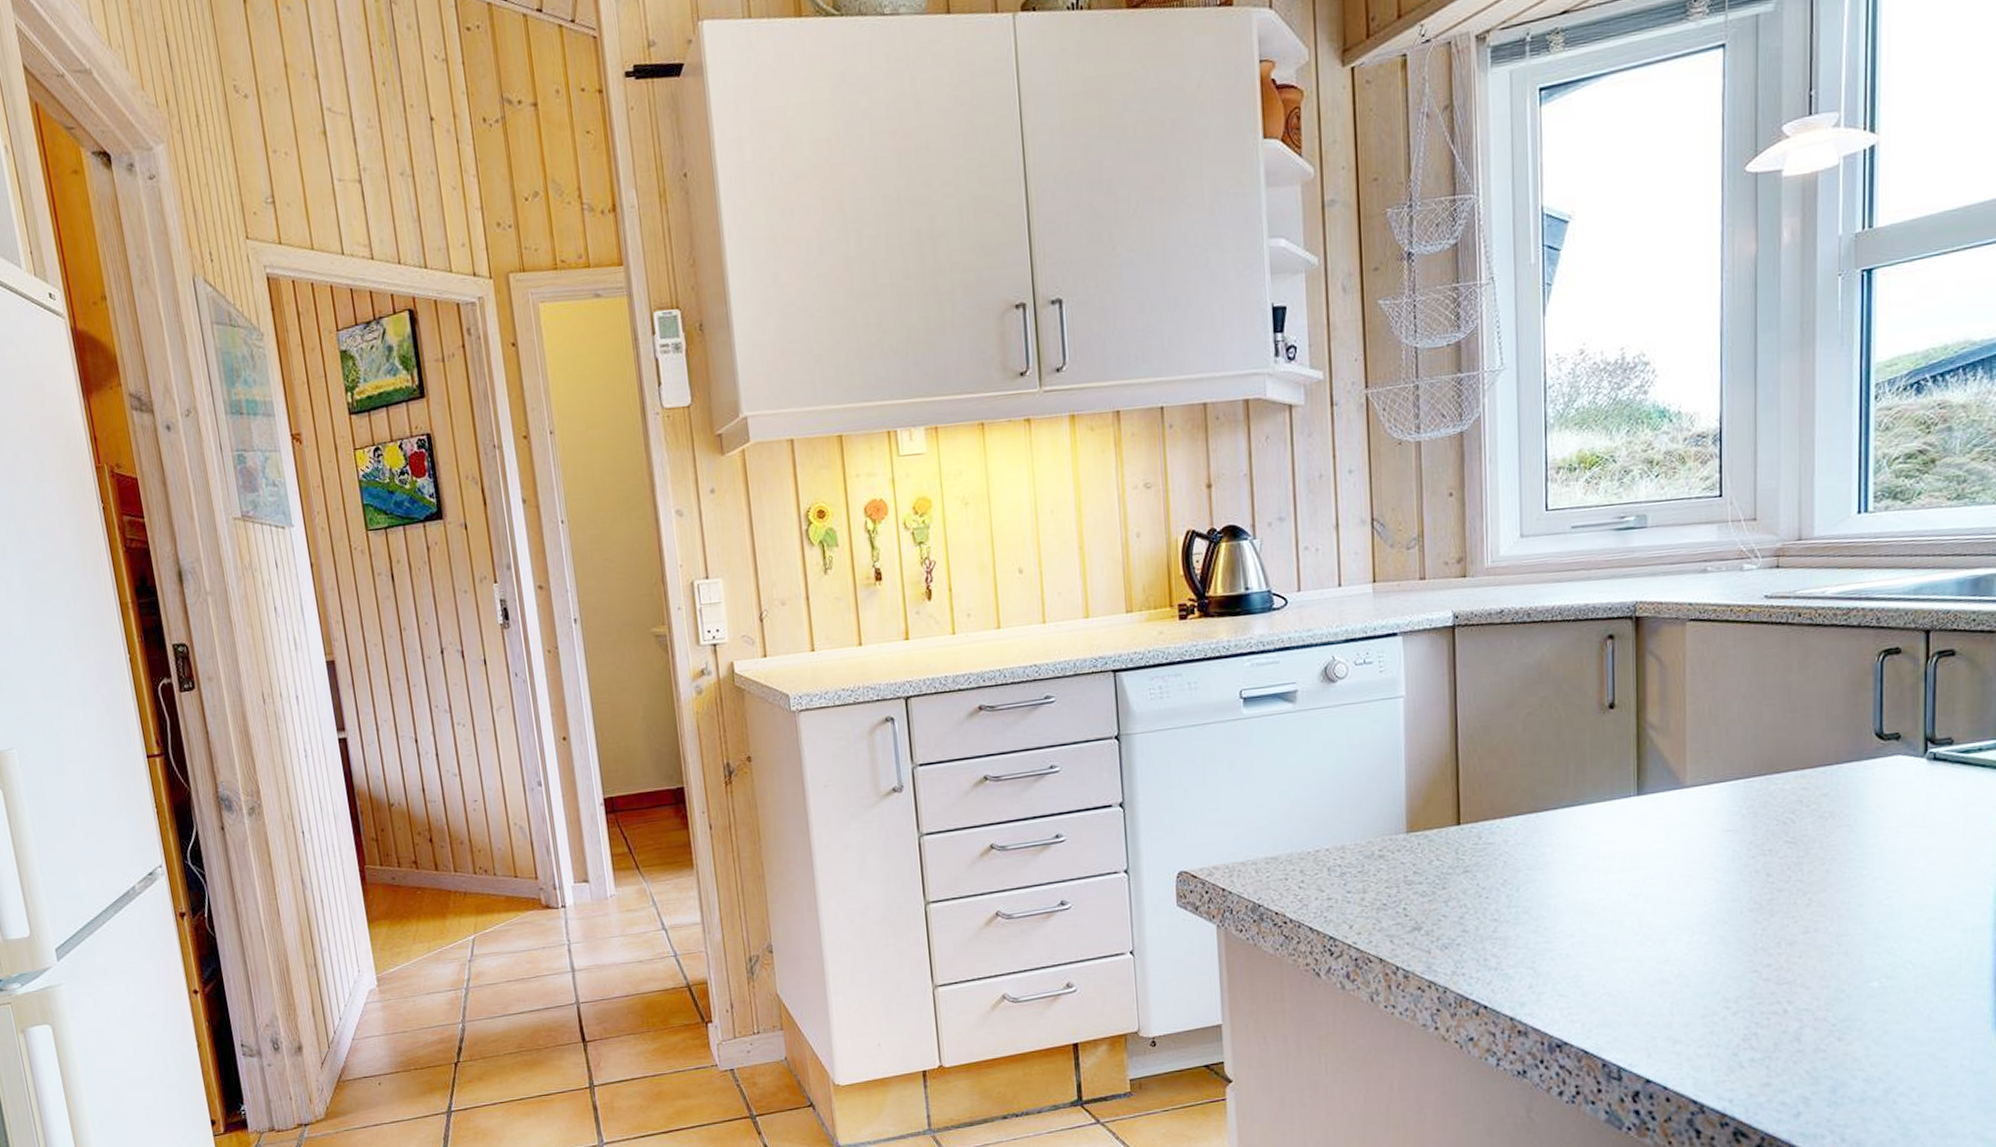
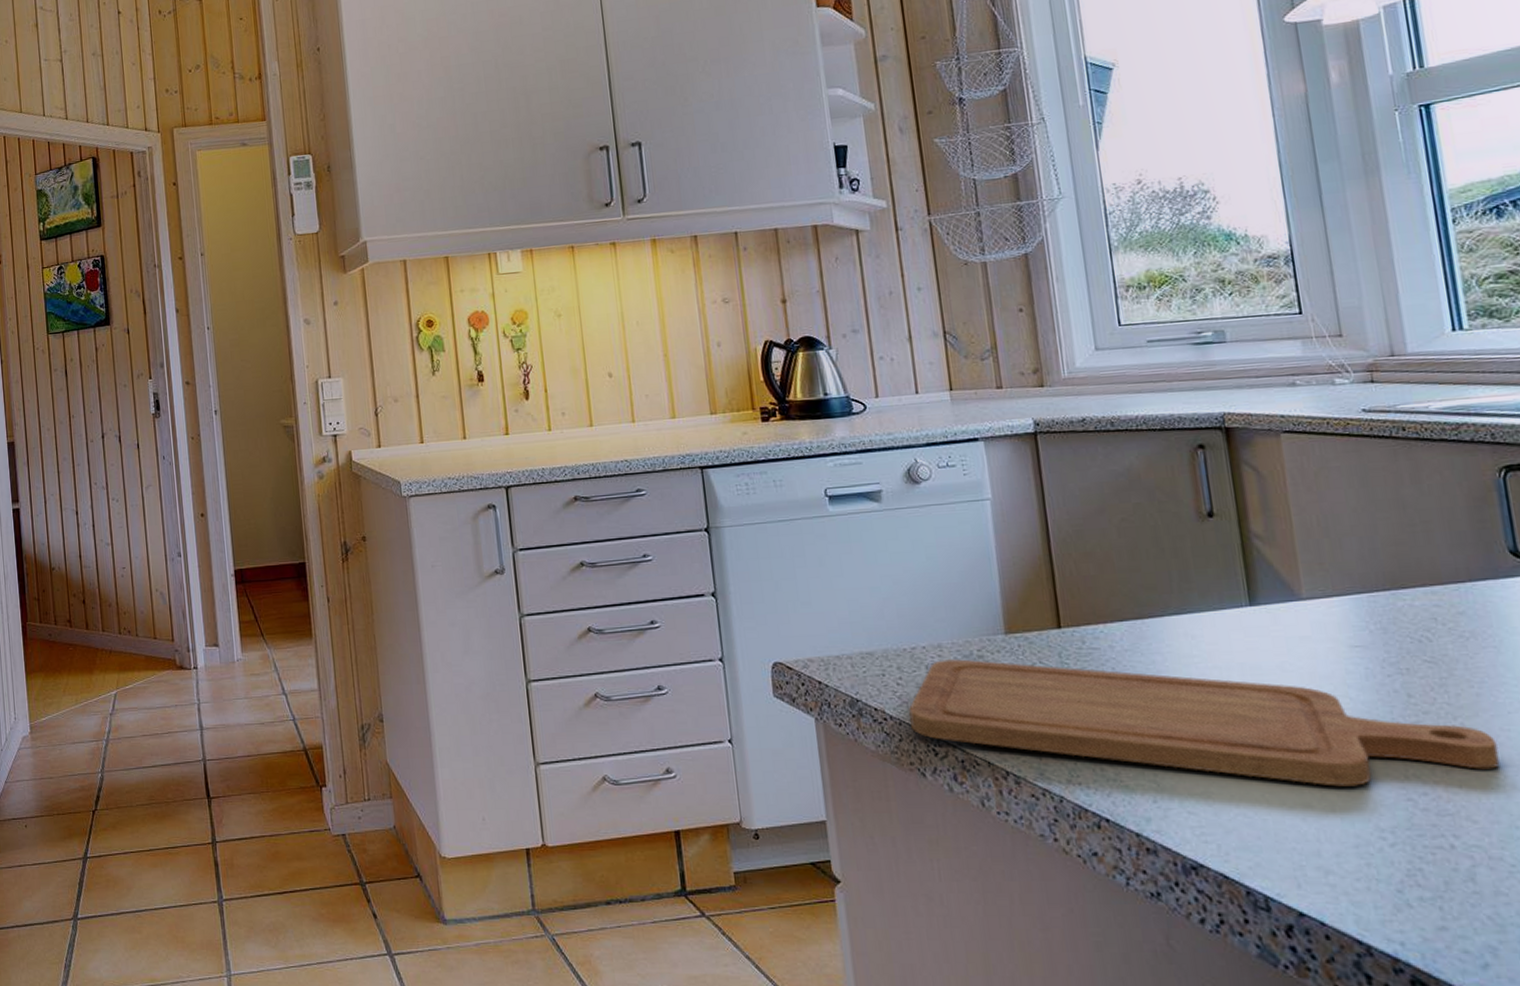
chopping board: none [1309,859,1838,963] -> present [909,658,1500,787]

